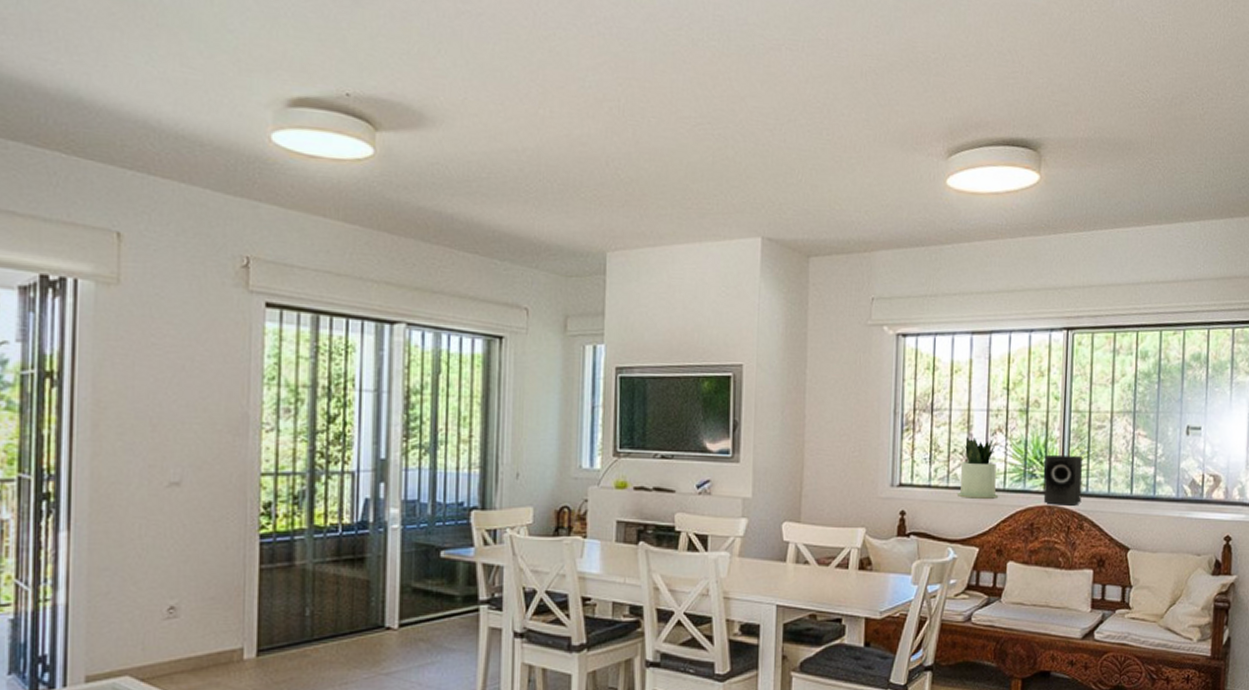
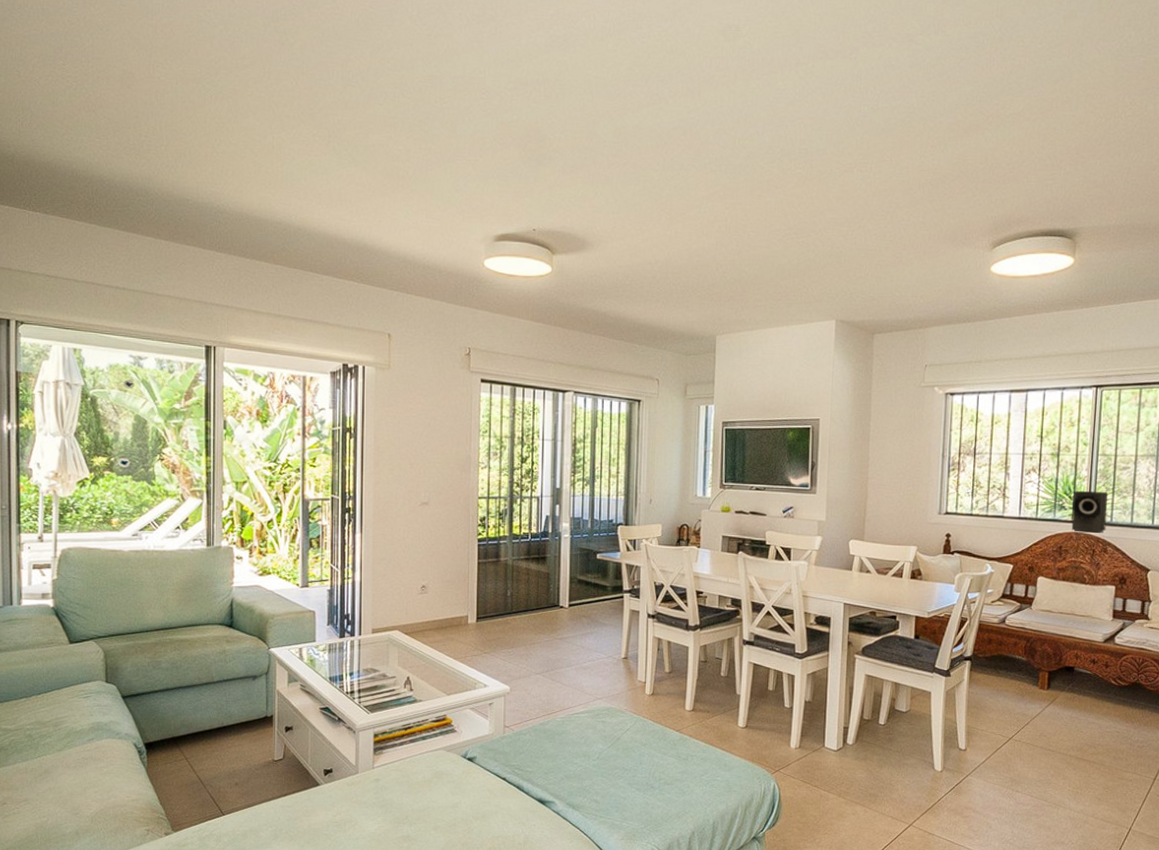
planter: present [956,437,999,500] -> none [994,476,1032,527]

